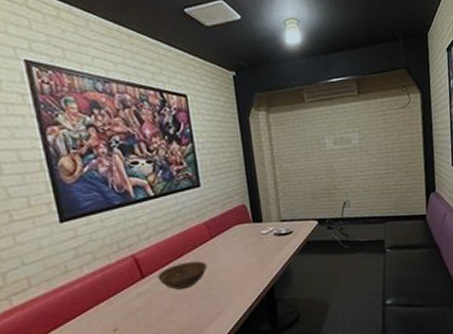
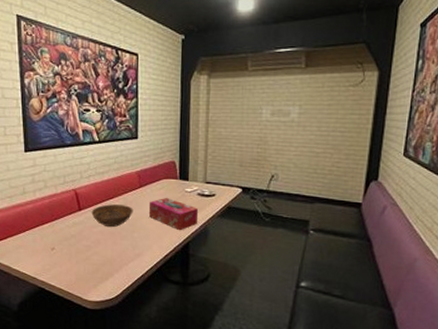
tissue box: none [223,243,280,277] -> present [148,197,199,231]

